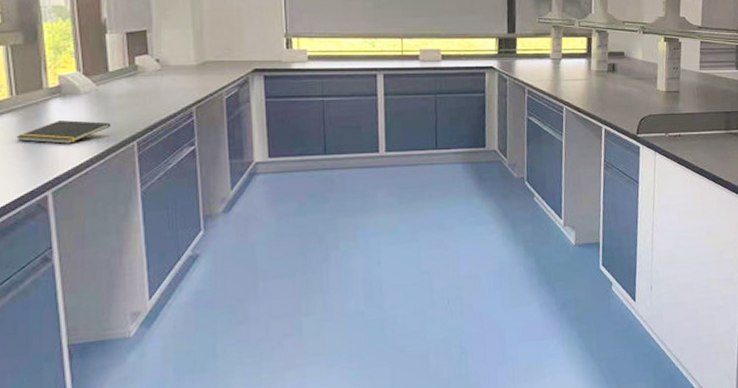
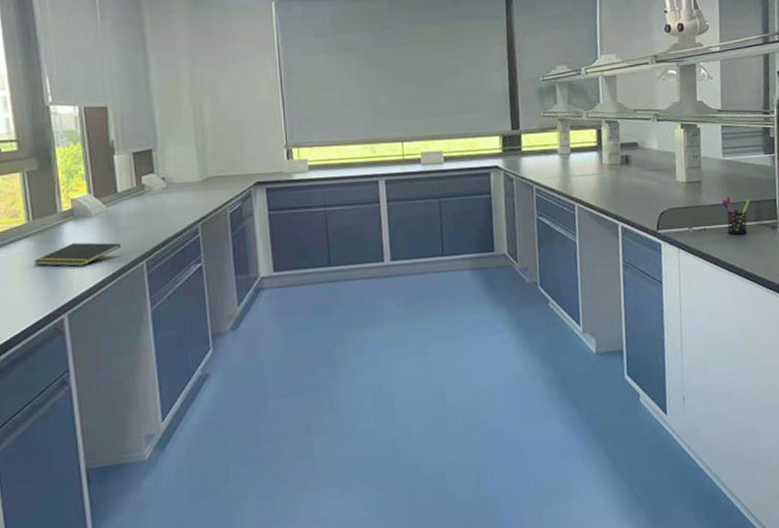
pen holder: none [696,107,721,142] -> present [721,197,750,235]

